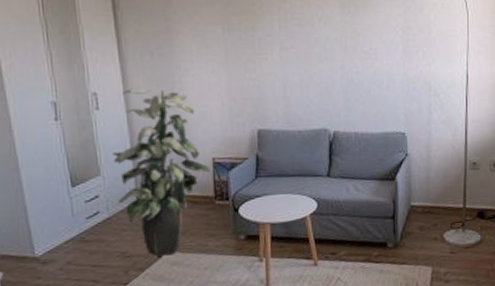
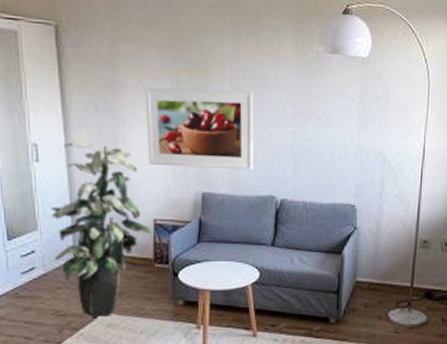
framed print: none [198,29,306,107] -> present [145,87,254,171]

